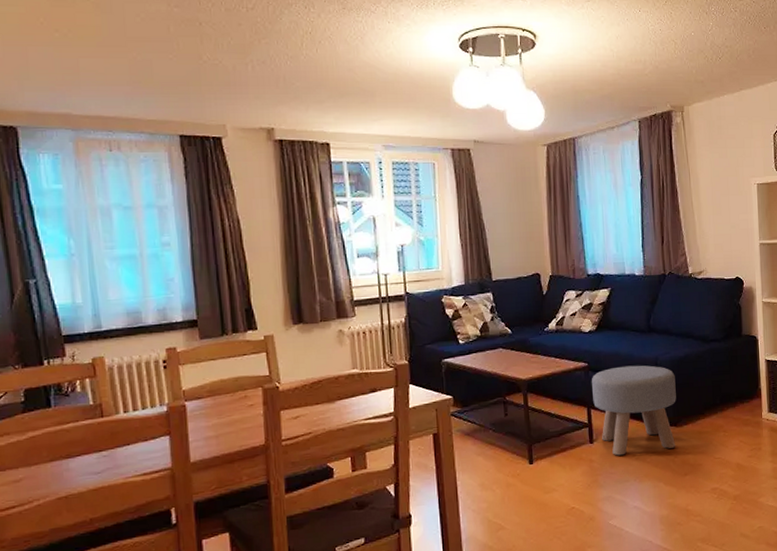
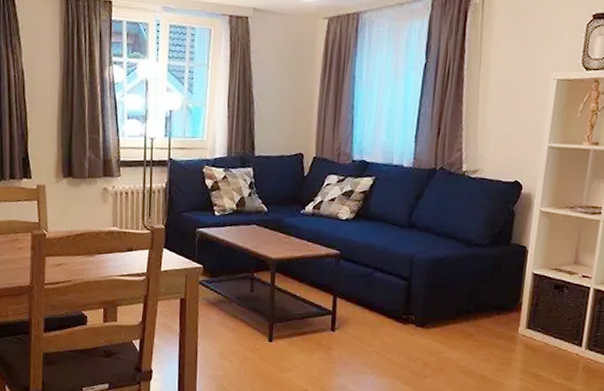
ottoman: present [591,365,676,456] -> none [340,259,430,349]

